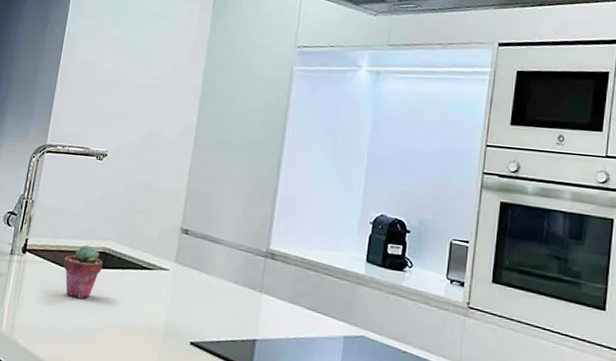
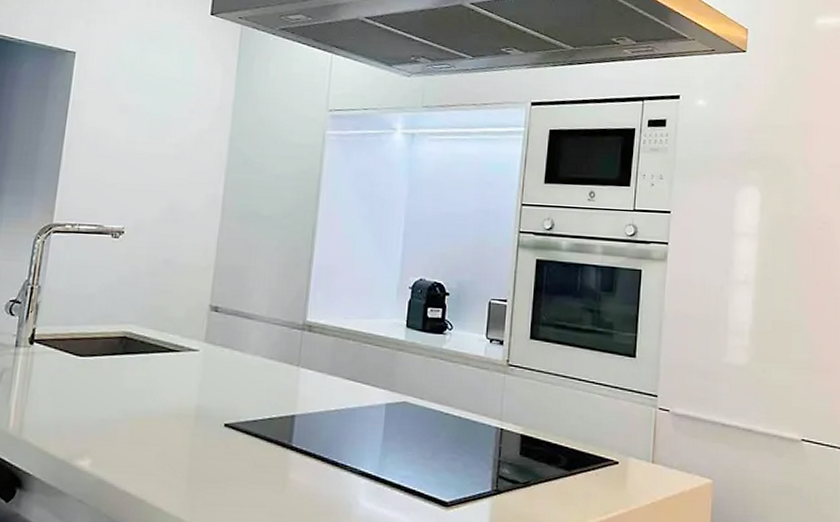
potted succulent: present [63,245,103,299] -> none [78,330,124,388]

